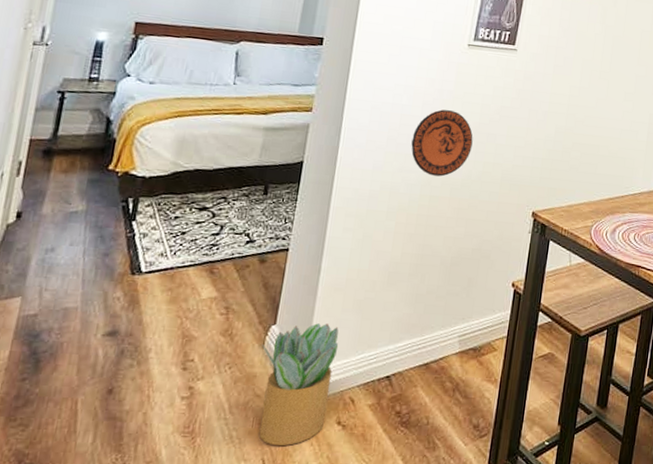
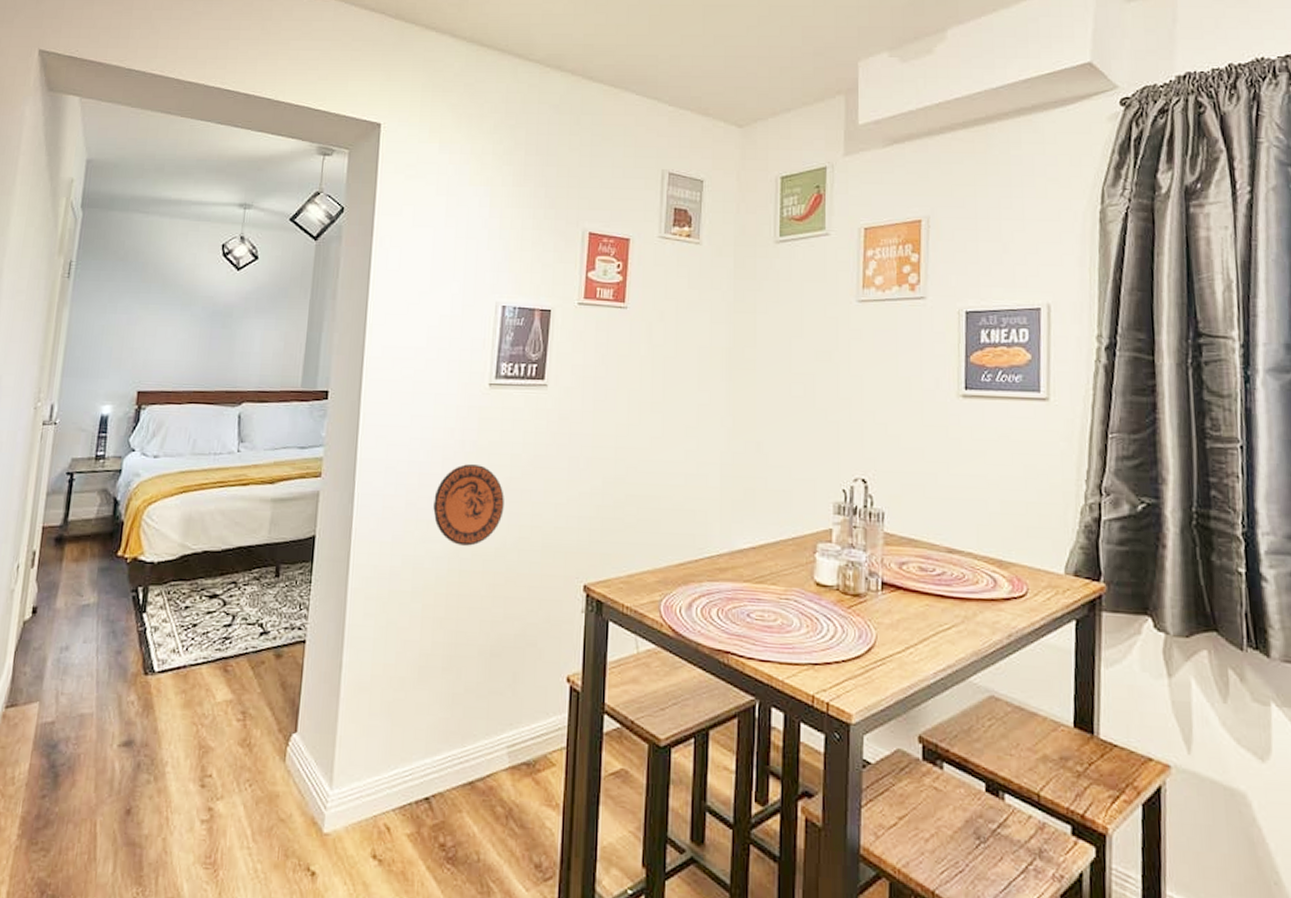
potted plant: present [258,323,339,446] -> none [283,731,368,884]

